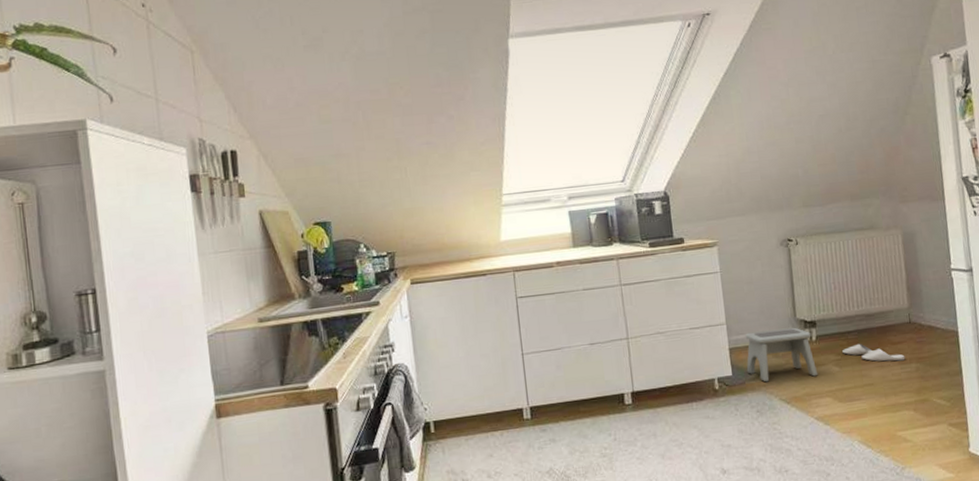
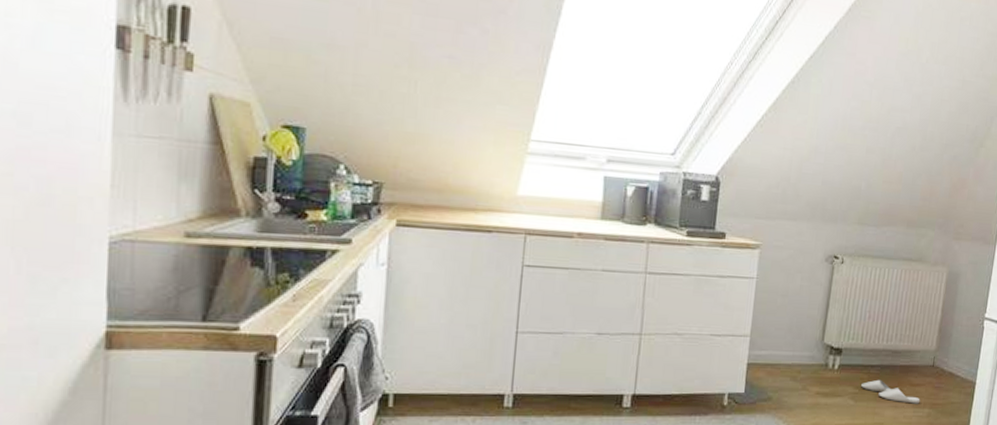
step stool: present [745,327,818,383] -> none [760,349,835,407]

